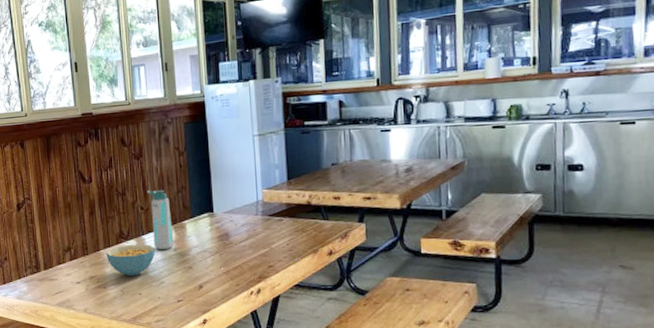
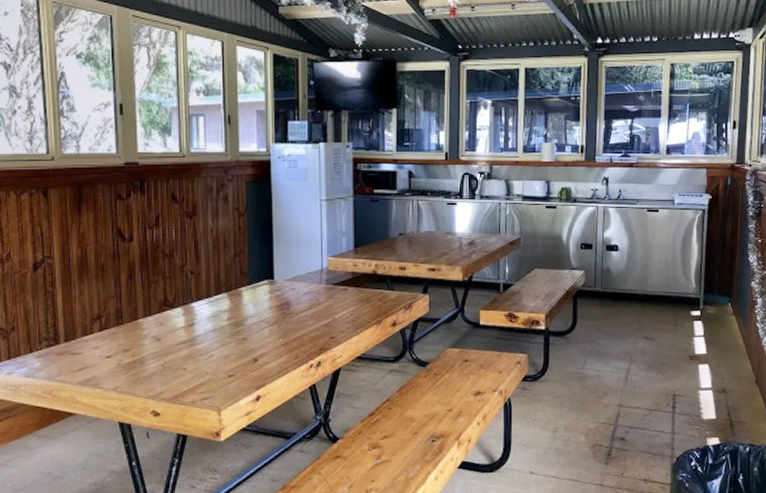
cereal bowl: present [106,244,156,276] -> none [145,312,206,349]
water bottle: present [146,190,174,249] -> none [198,253,228,319]

